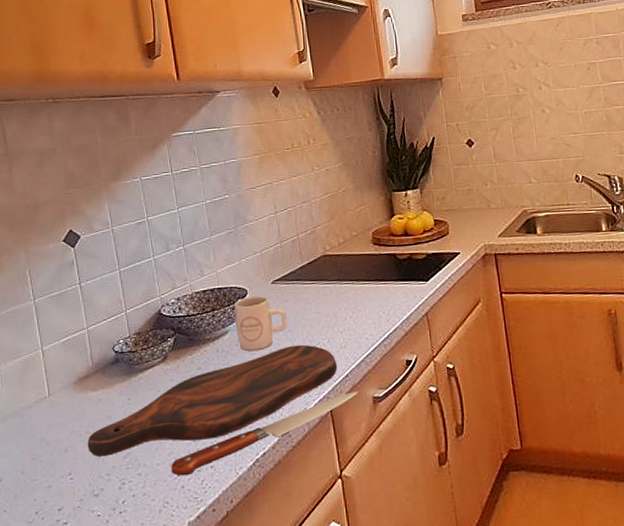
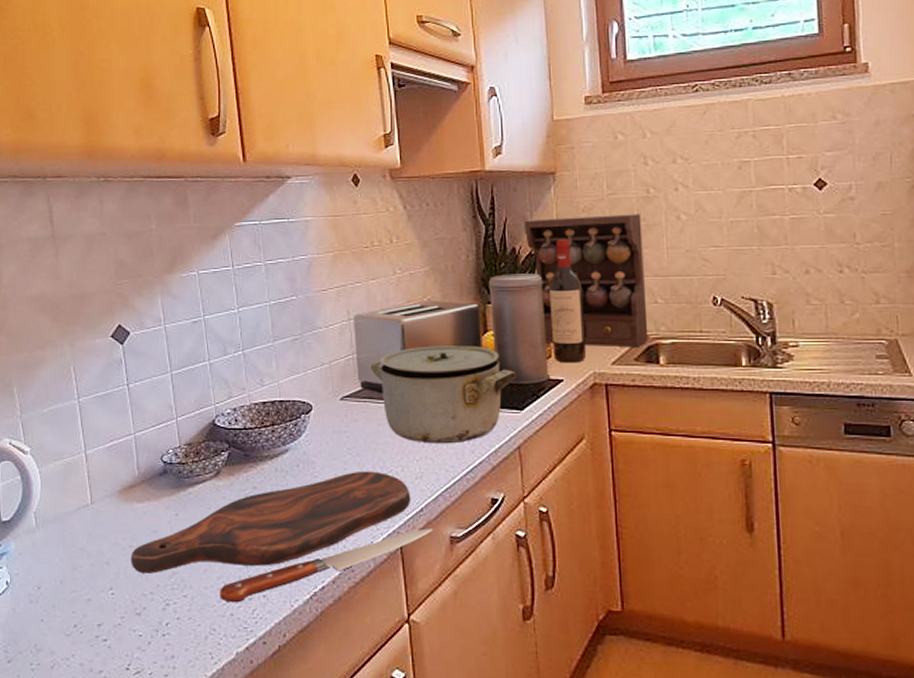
mug: present [235,295,288,352] -> none [297,412,357,474]
toaster: none [279,191,391,276] -> present [353,300,483,394]
cooking pot: none [296,228,421,316] -> present [370,345,516,444]
canister: none [392,163,449,260] -> present [488,273,550,385]
spice rack: none [420,109,527,223] -> present [525,214,649,348]
wine bottle: none [443,133,478,238] -> present [549,239,587,363]

